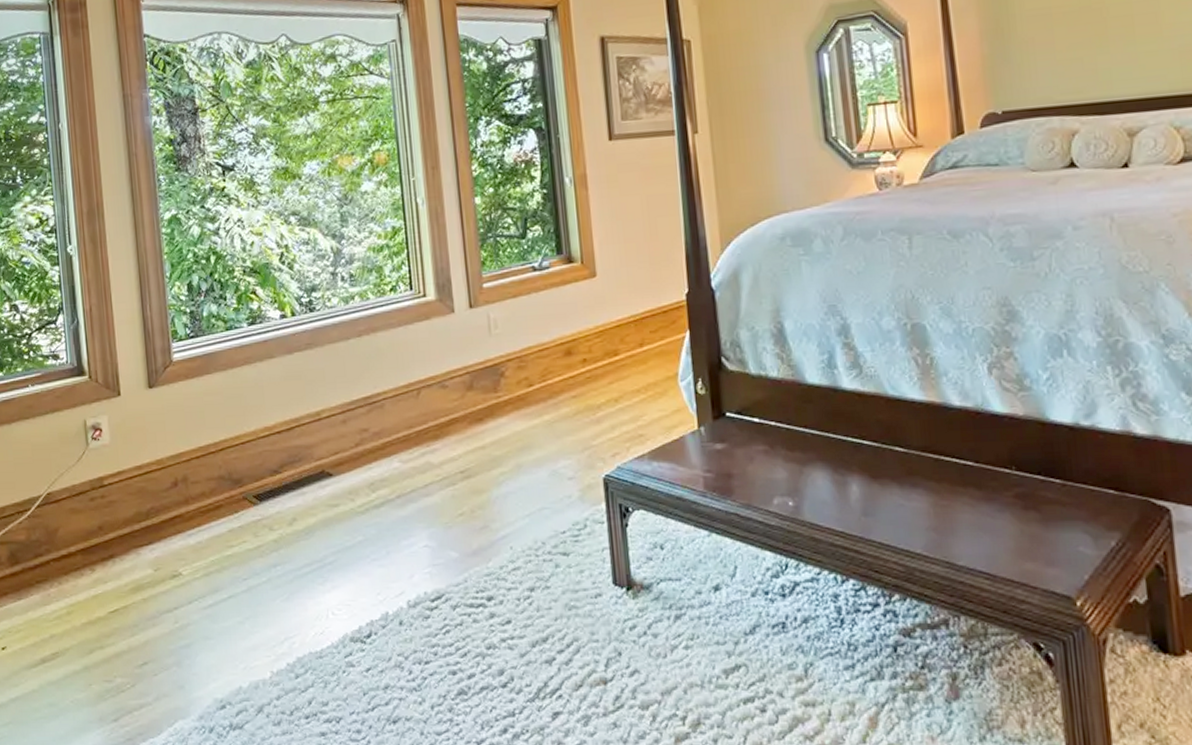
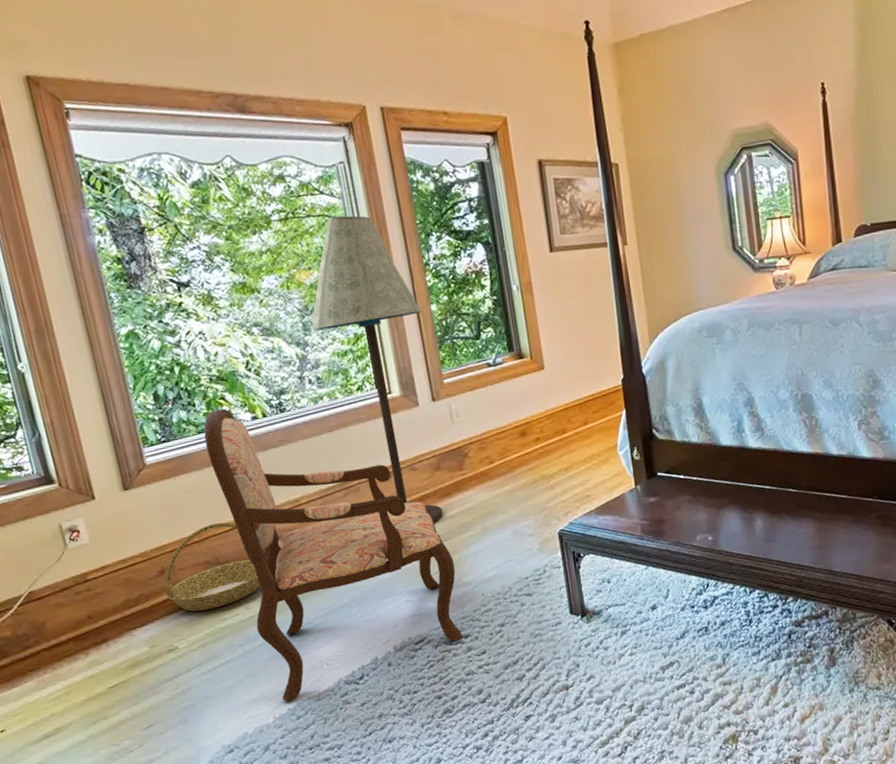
basket: none [176,432,272,534] -> present [165,522,261,612]
armchair: none [231,304,487,654] -> present [203,408,464,702]
floor lamp: none [349,97,473,455] -> present [311,215,443,524]

